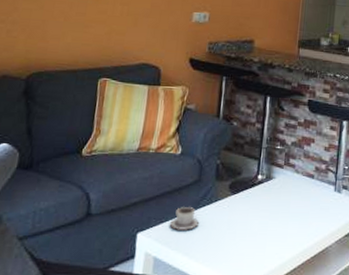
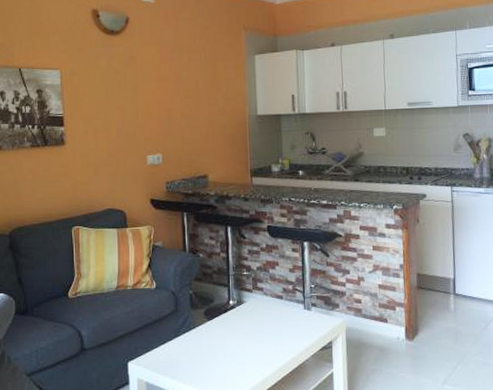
cup: present [169,206,200,232] -> none [155,334,182,358]

